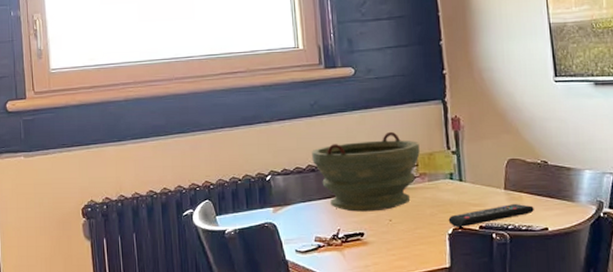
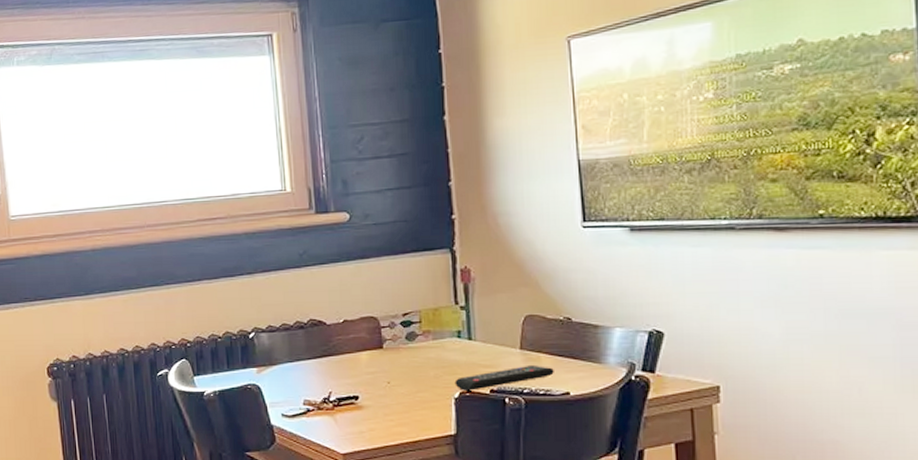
bowl: present [312,131,420,212] -> none [300,284,423,373]

